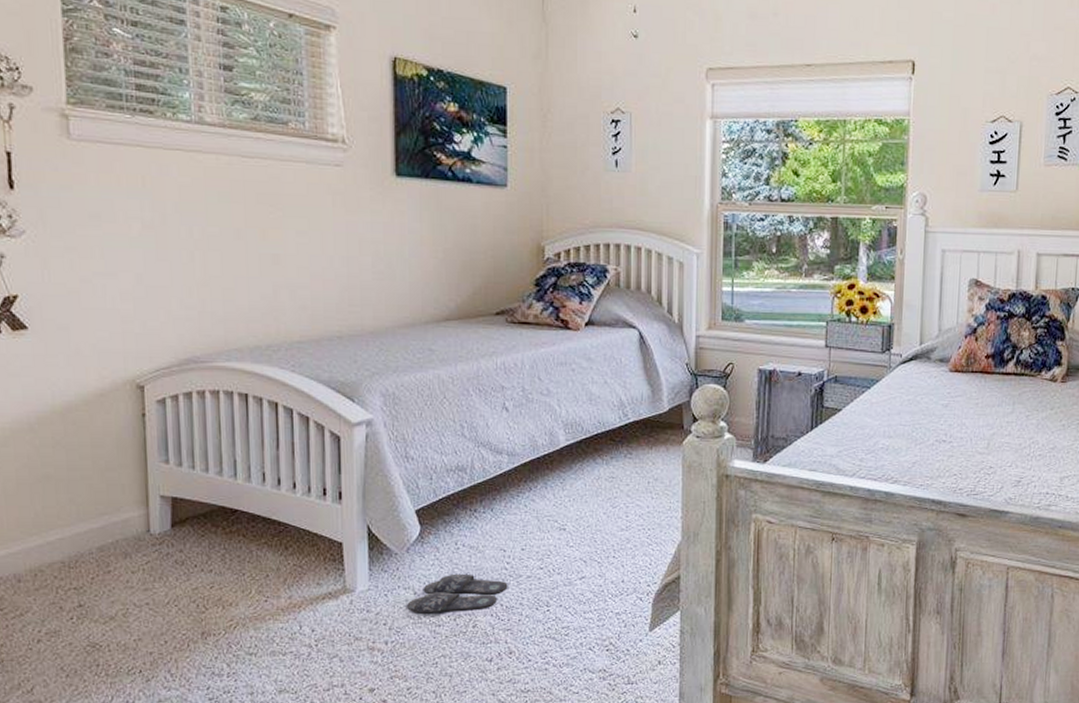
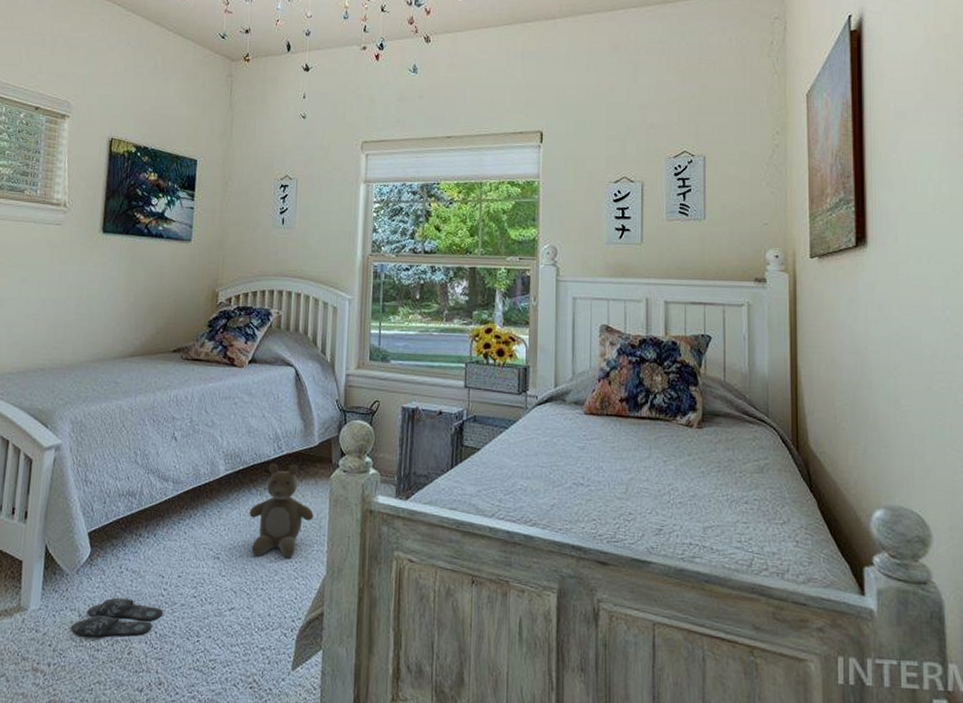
teddy bear: none [595,431,666,526] -> present [249,463,314,558]

